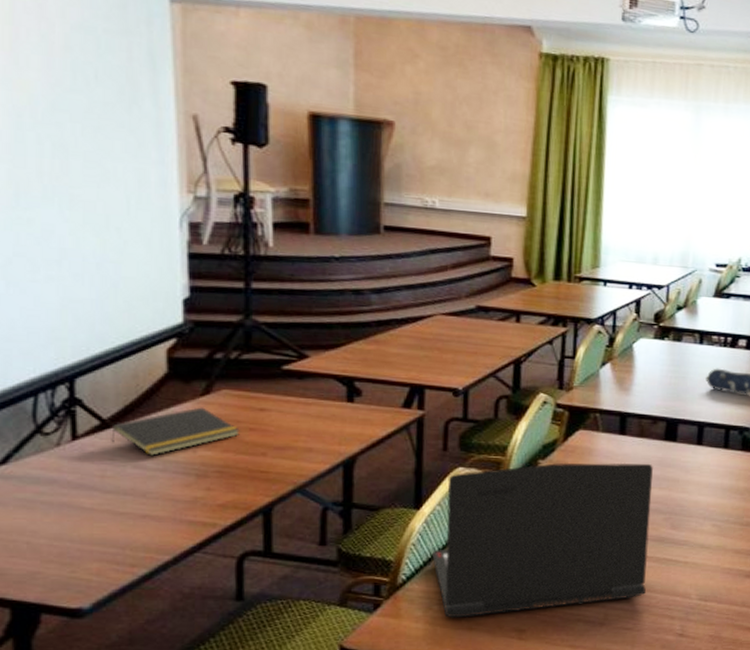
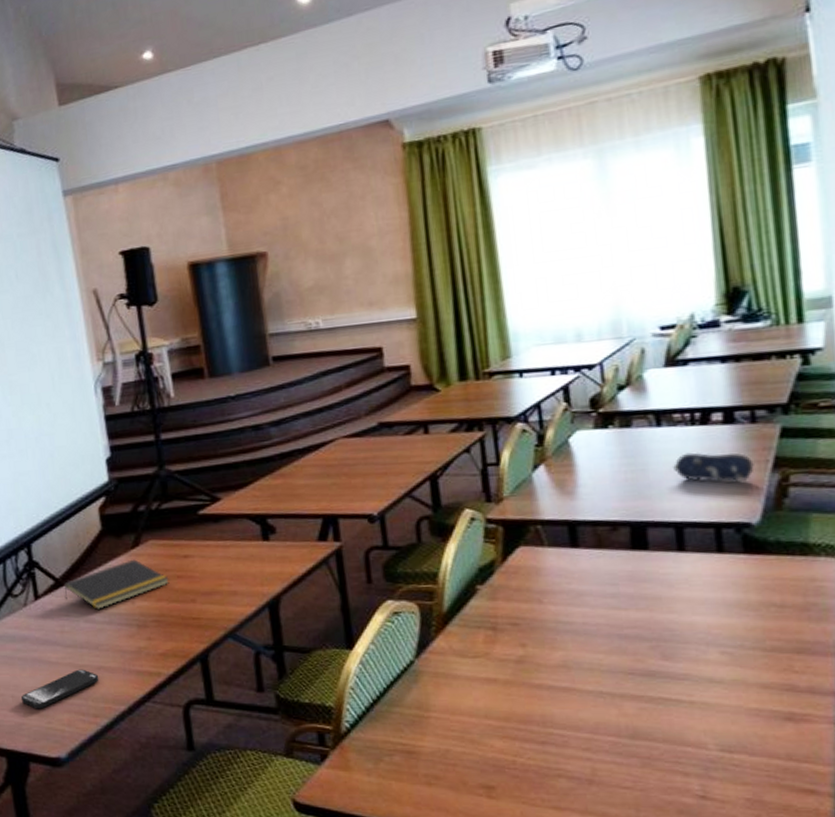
smartphone: none [38,516,143,557] -> present [20,669,99,709]
laptop: present [432,462,653,618] -> none [374,579,642,771]

